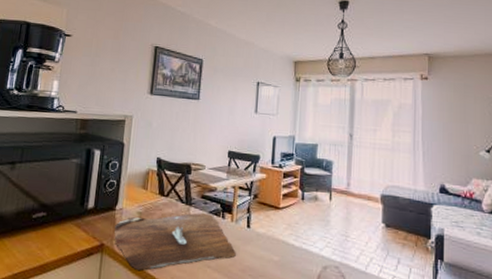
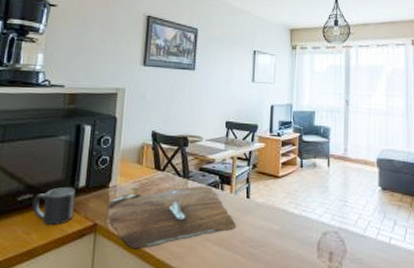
mug: none [45,207,85,244] -> present [32,187,76,226]

